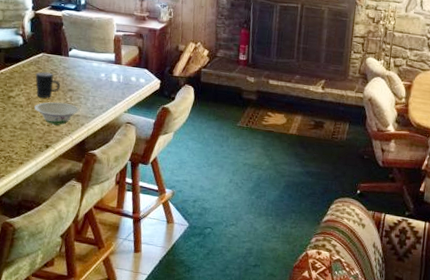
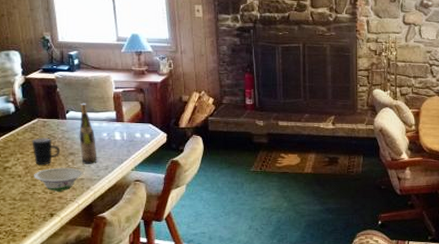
wine bottle: none [78,43,94,102] -> present [79,104,97,164]

